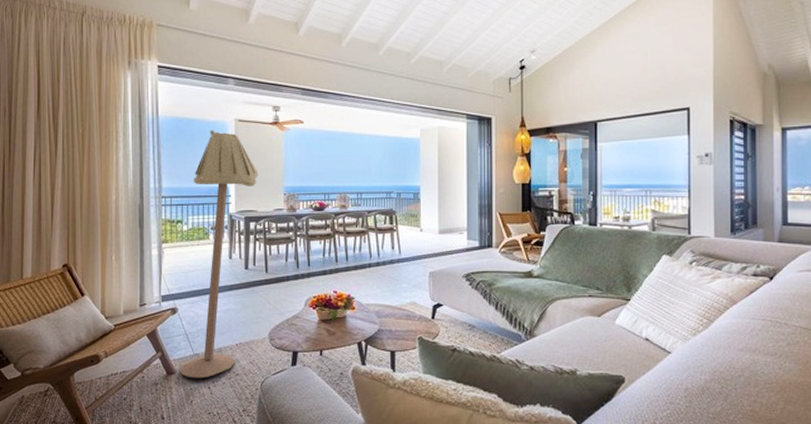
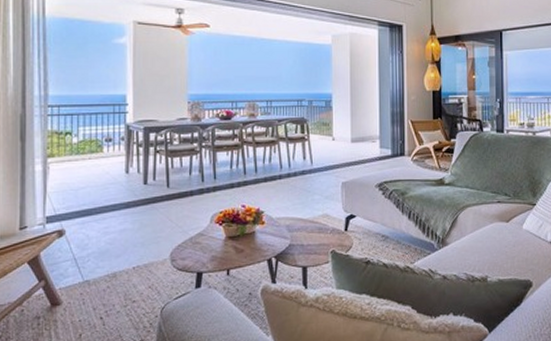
floor lamp: present [180,130,258,379] -> none [67,33,160,309]

